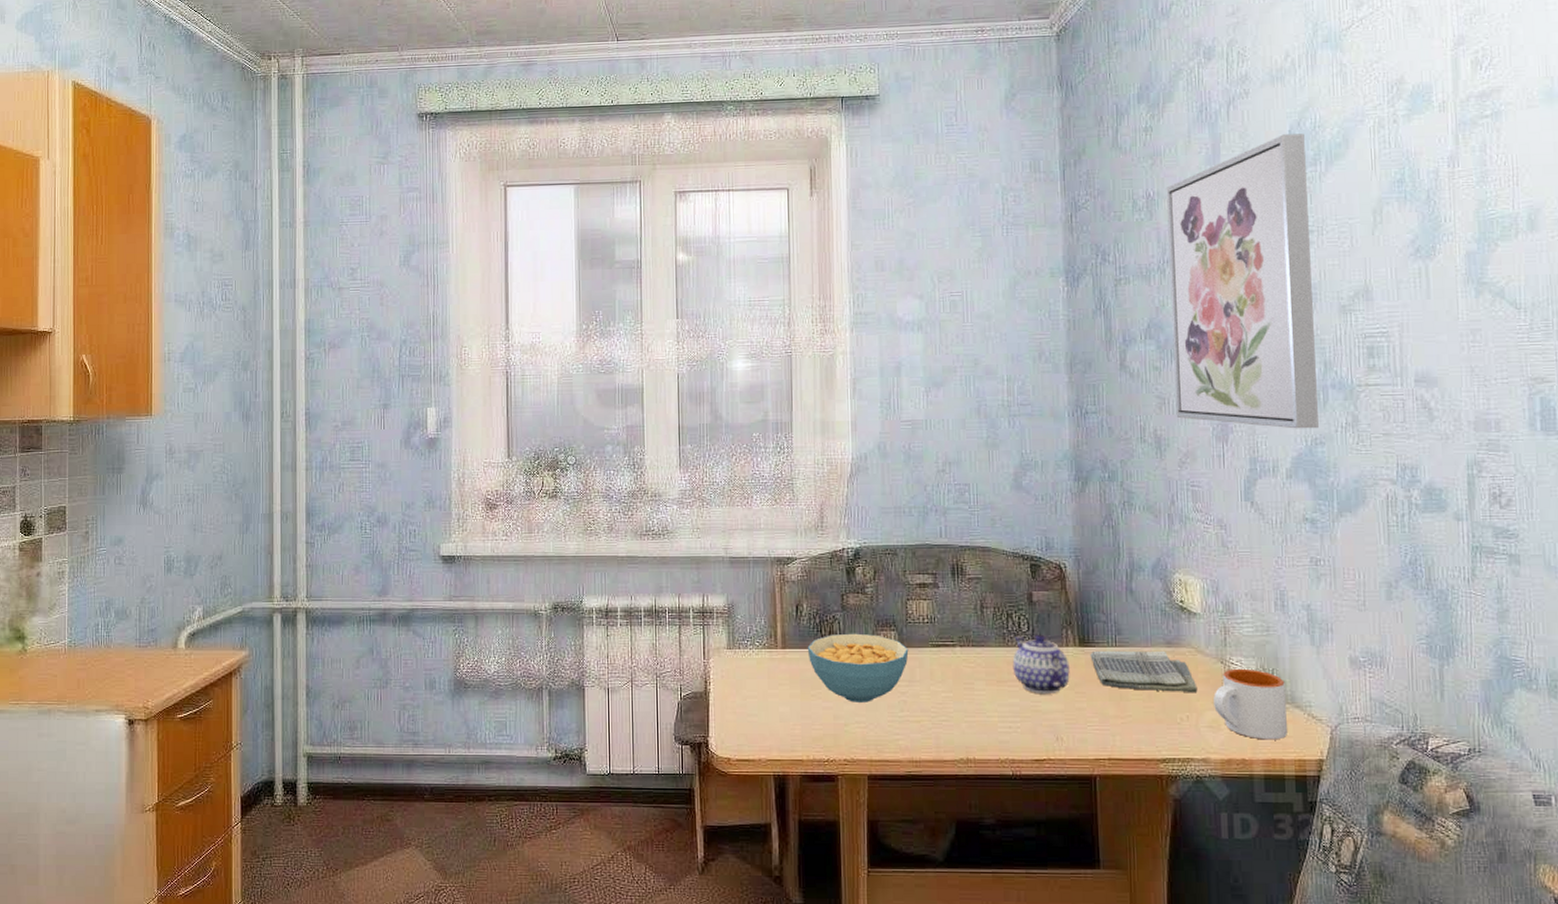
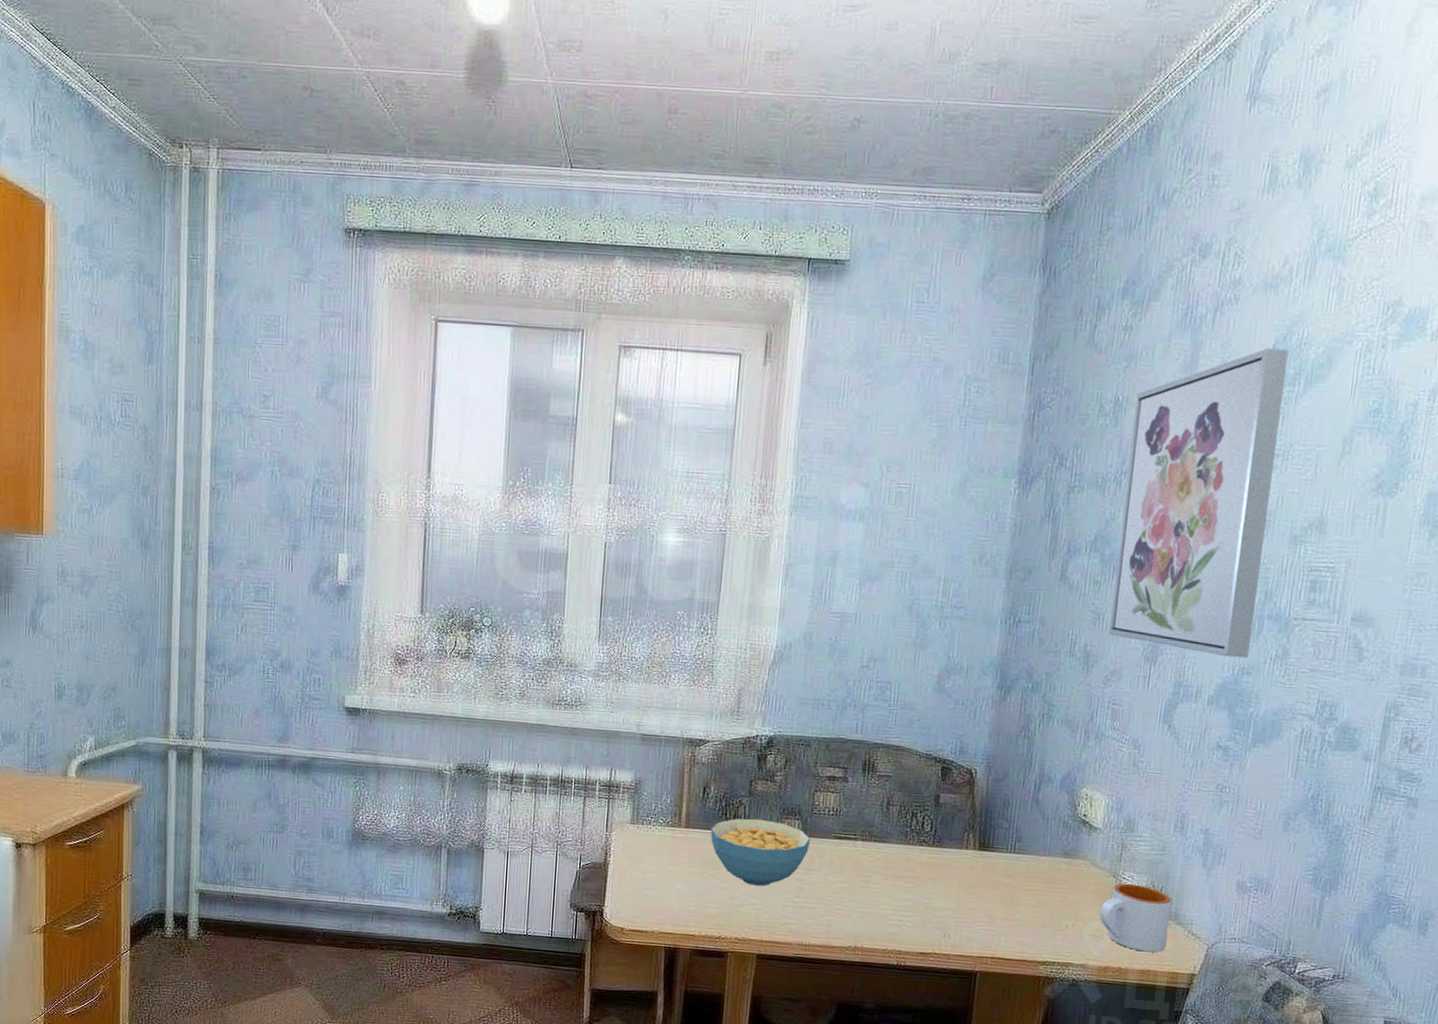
teapot: present [1012,634,1070,695] -> none [910,835,967,893]
dish towel: present [1090,650,1198,693] -> none [988,855,1087,904]

